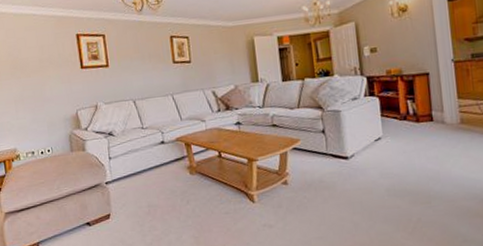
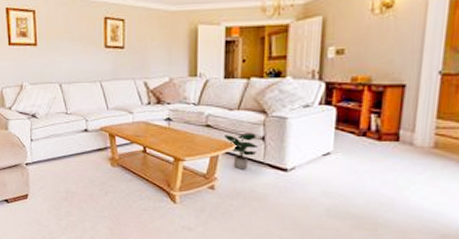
potted plant: none [290,127,320,163] -> present [224,132,258,170]

